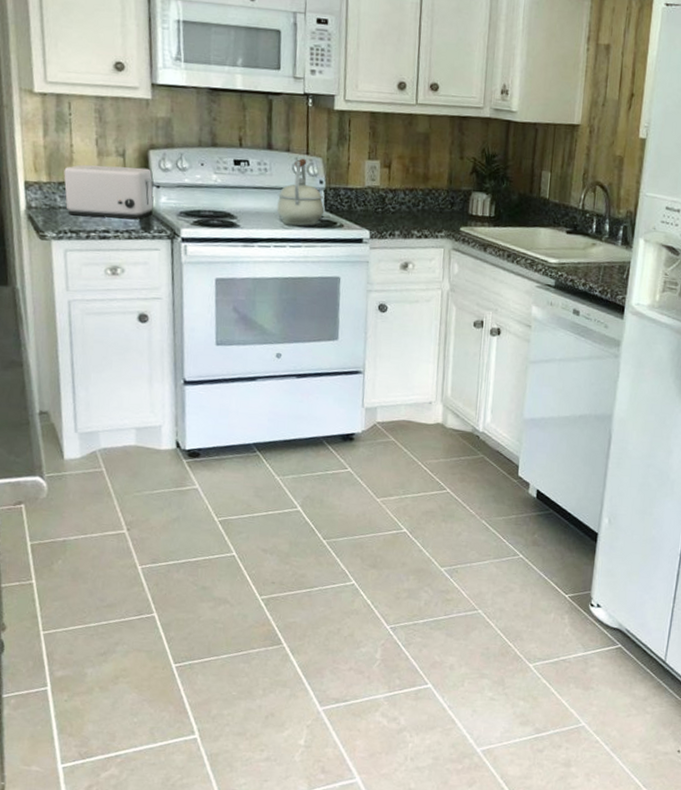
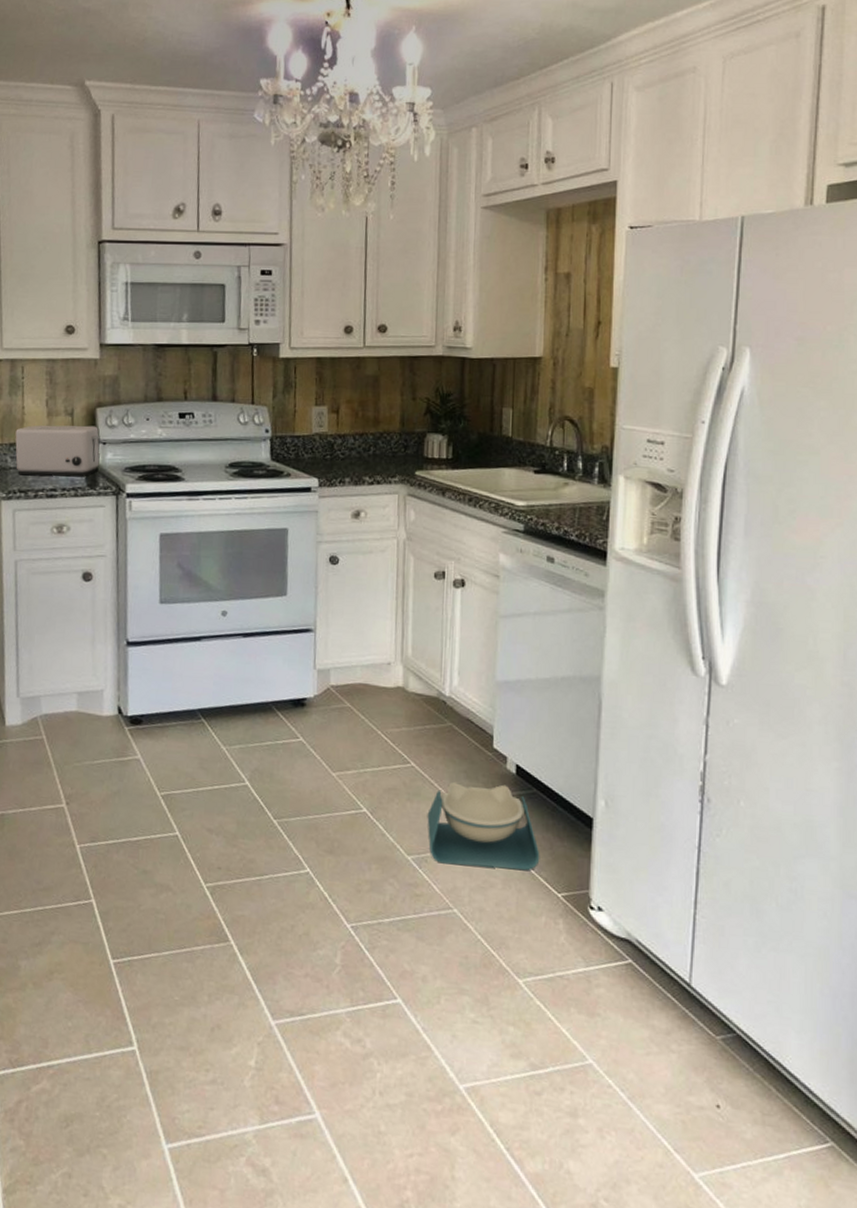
kettle: present [276,158,325,227] -> none [221,408,271,478]
pet bowl: none [459,505,553,577] -> present [427,782,540,871]

